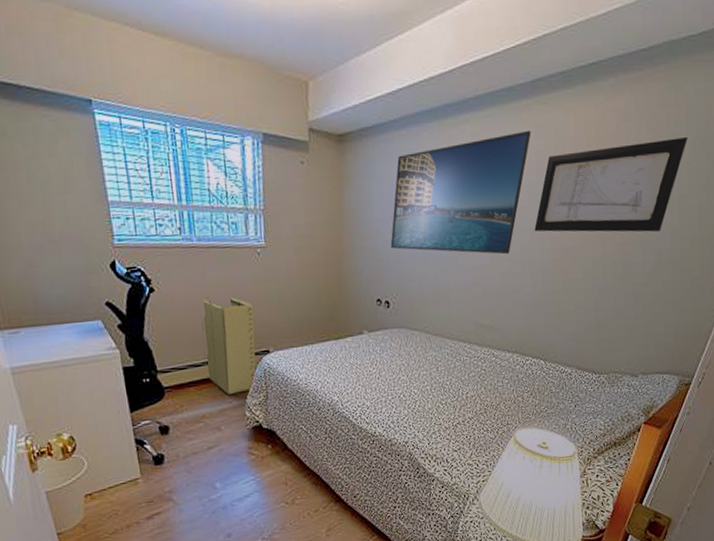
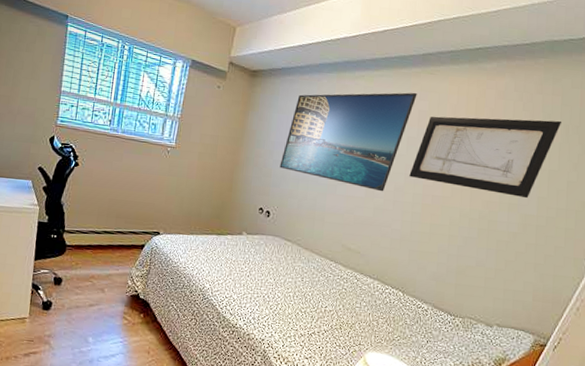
laundry hamper: present [200,296,257,396] -> none [103,178,155,264]

